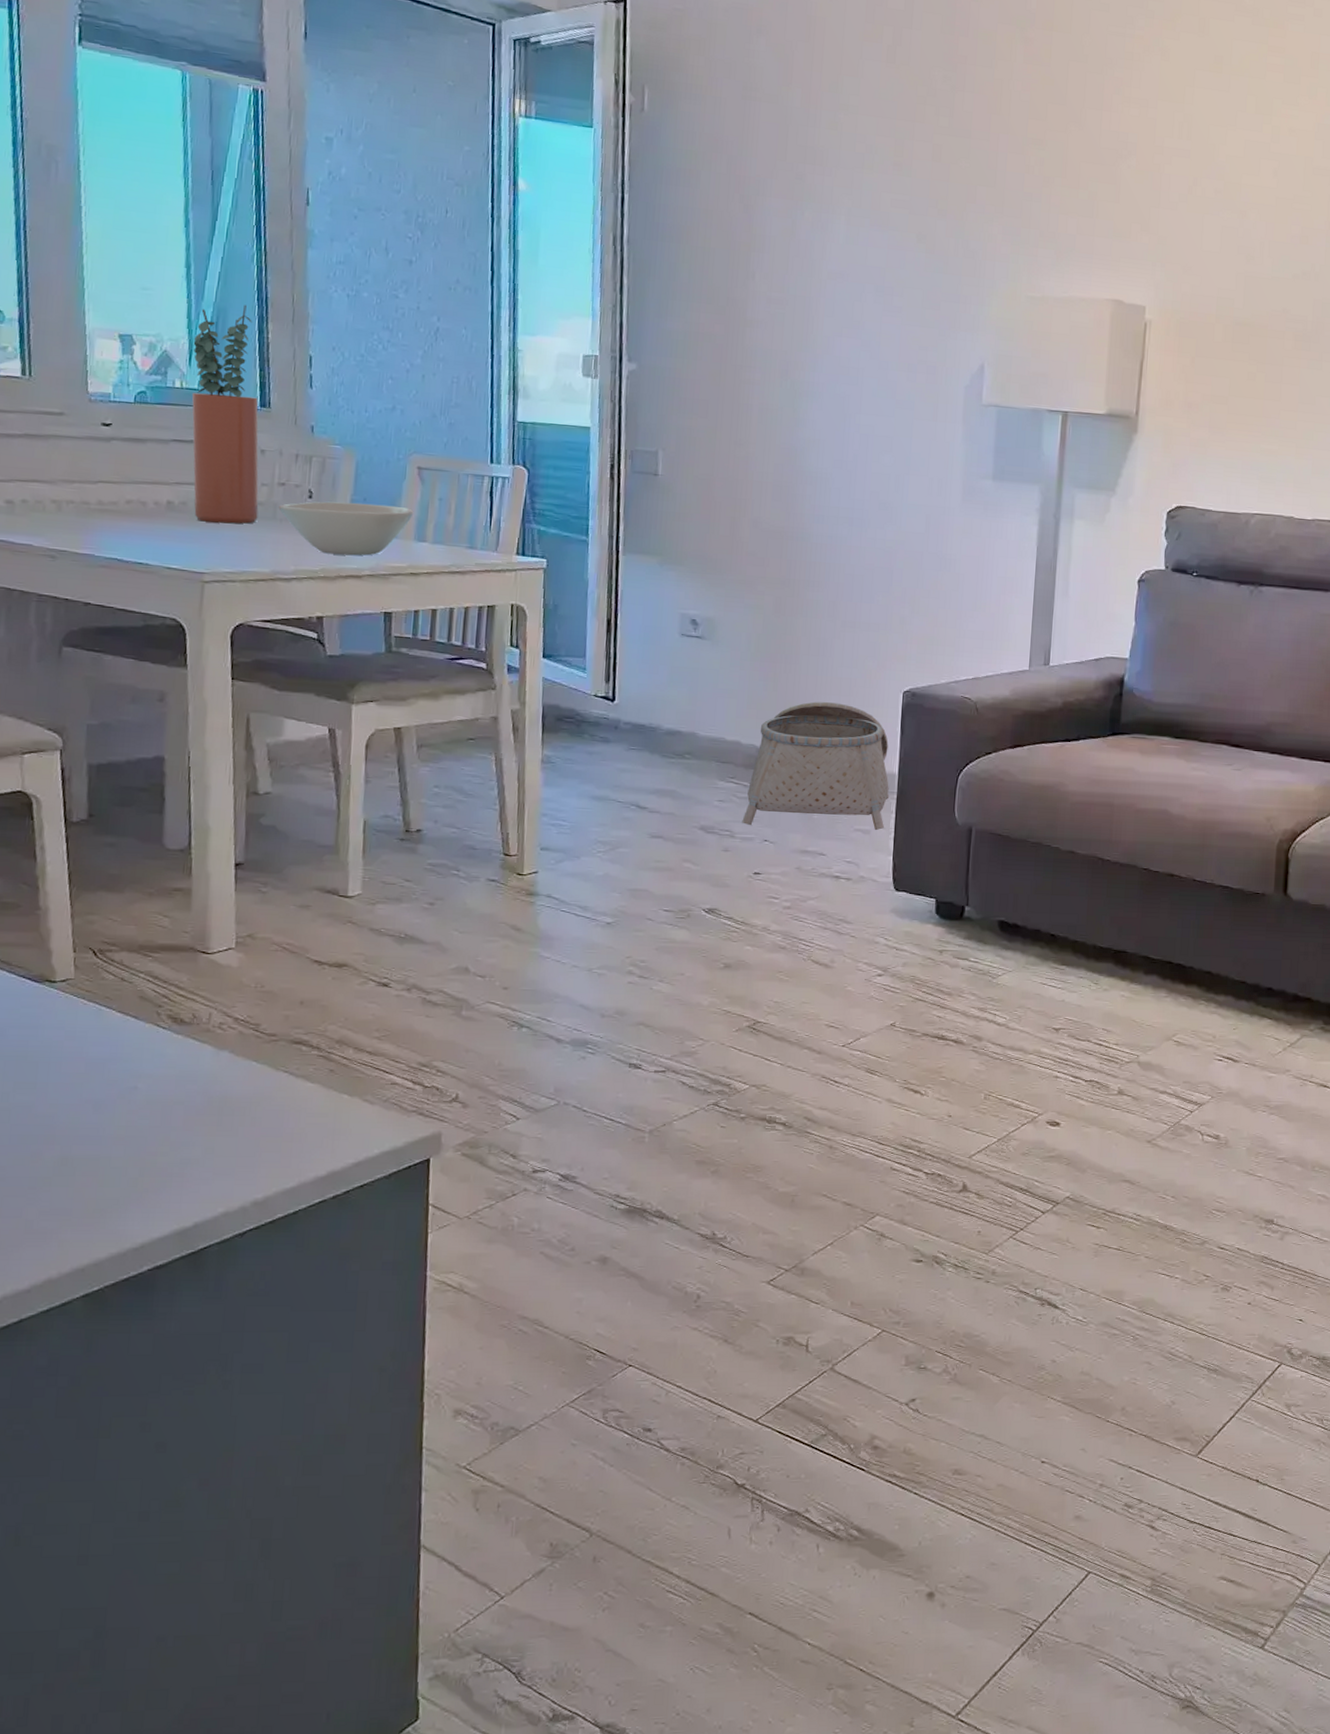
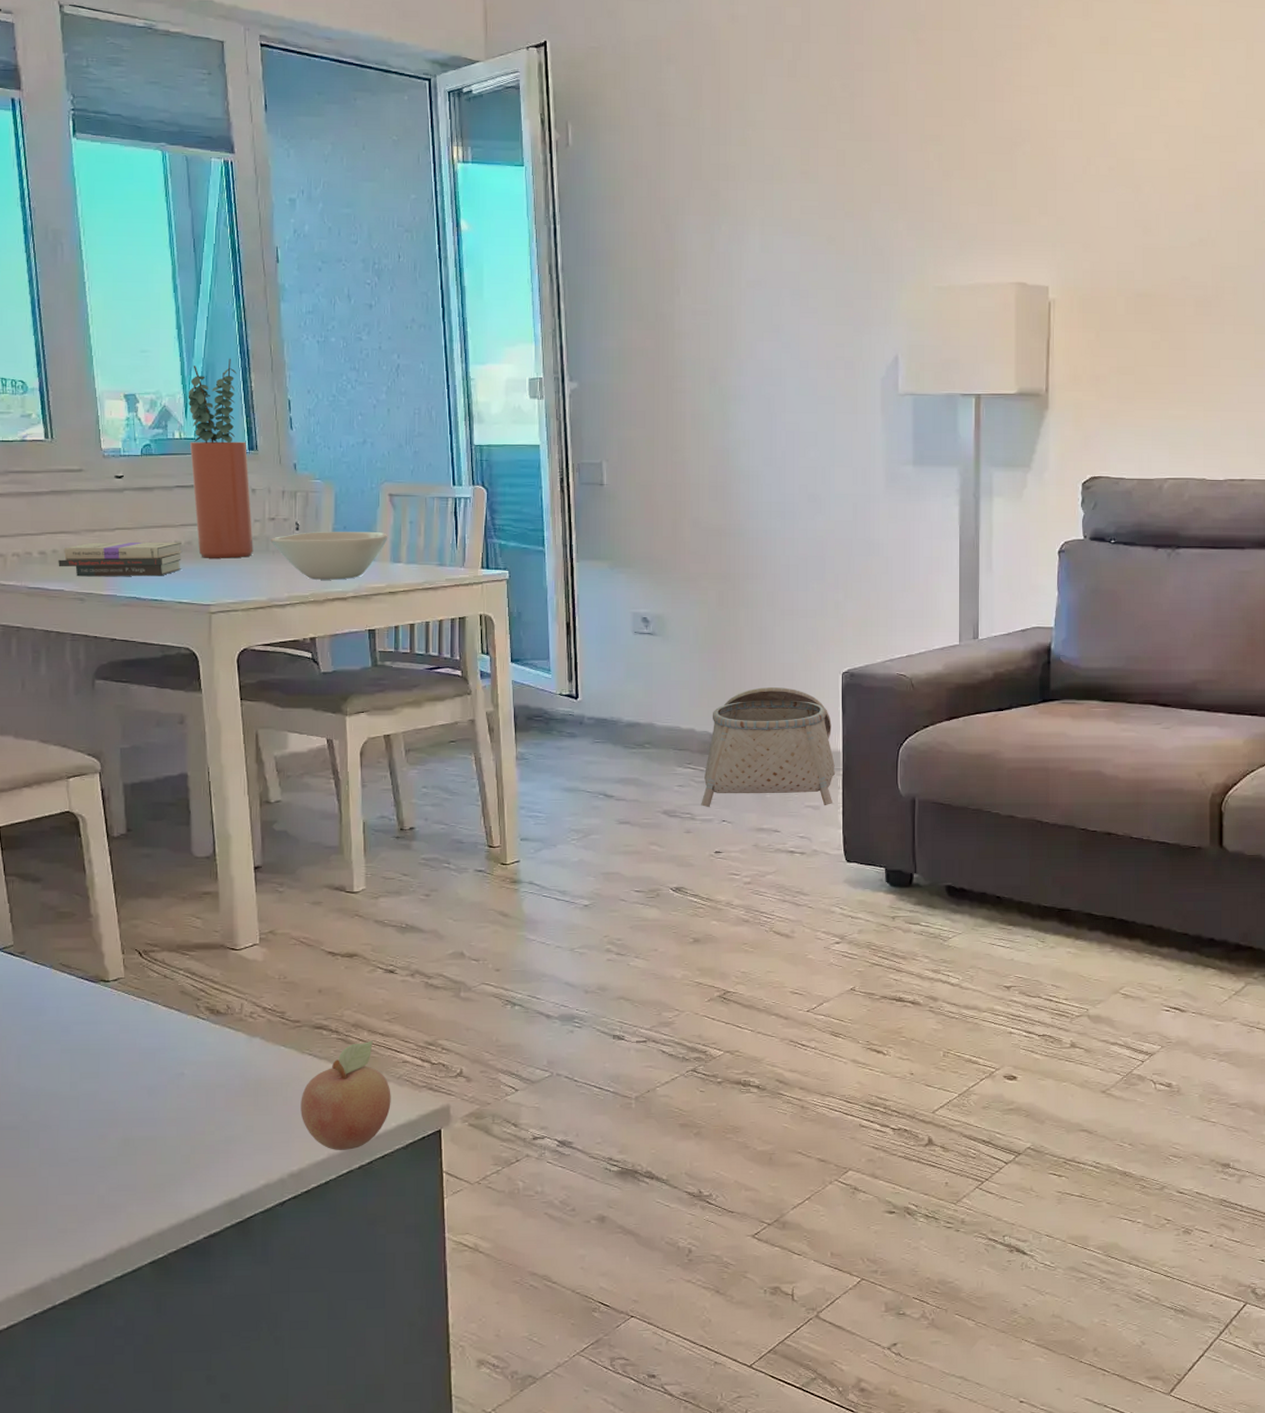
books: none [27,494,176,538] -> present [58,542,183,577]
fruit: none [270,1059,376,1179] -> present [300,1040,391,1151]

